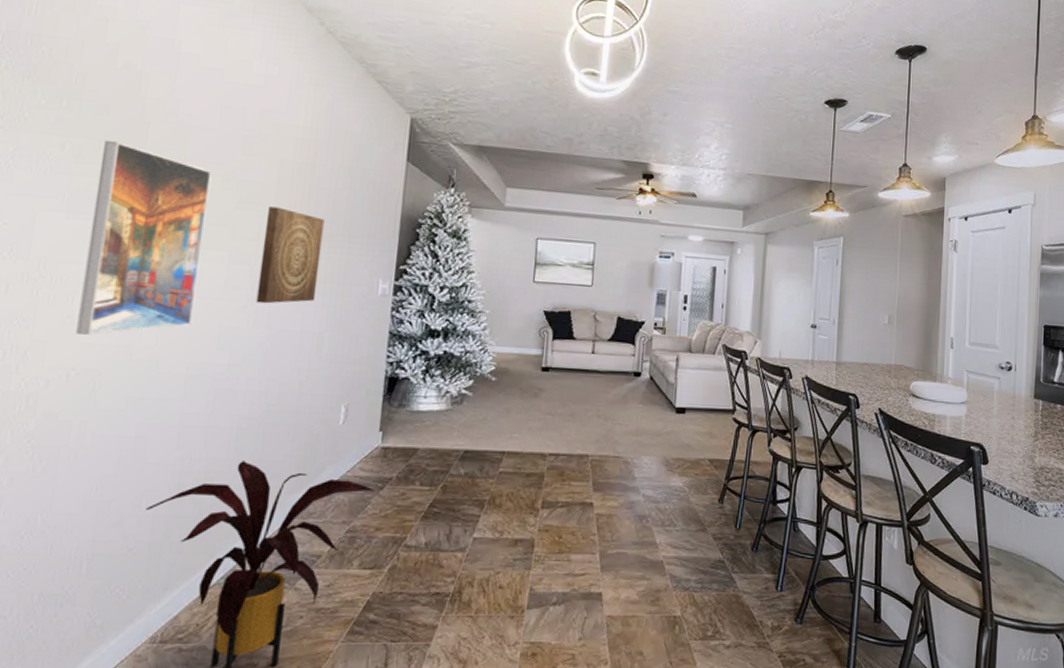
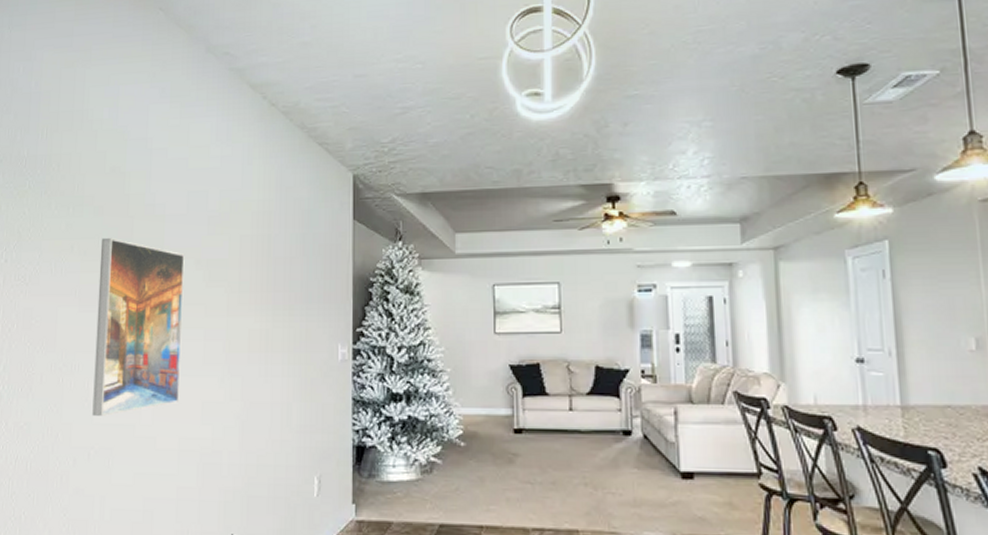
wall art: present [256,206,325,304] -> none [230,281,283,377]

